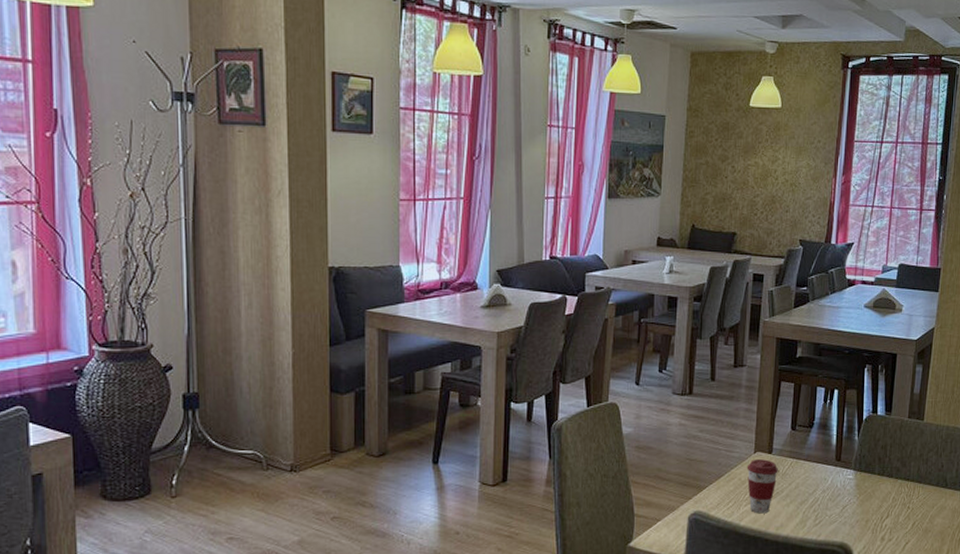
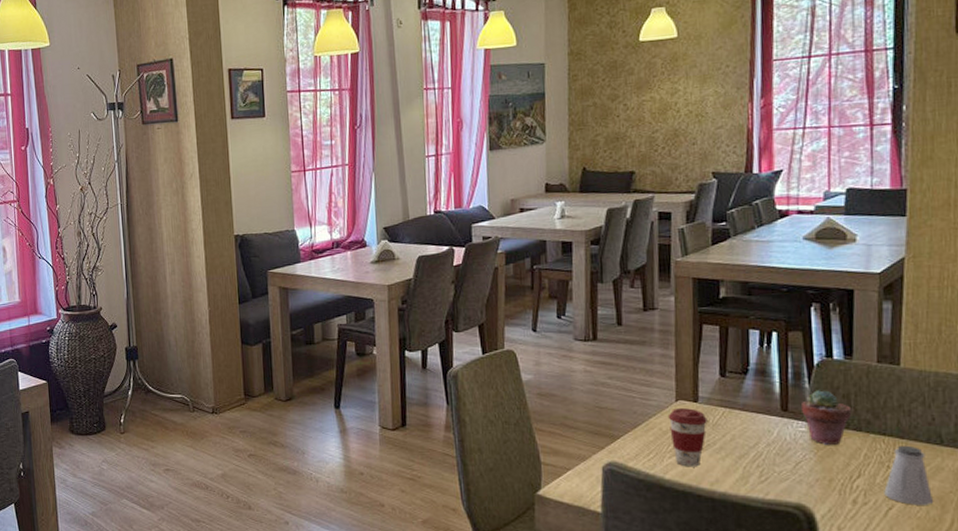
potted succulent: none [851,442,887,490] -> present [802,390,852,445]
saltshaker: none [904,489,936,539] -> present [884,445,933,505]

